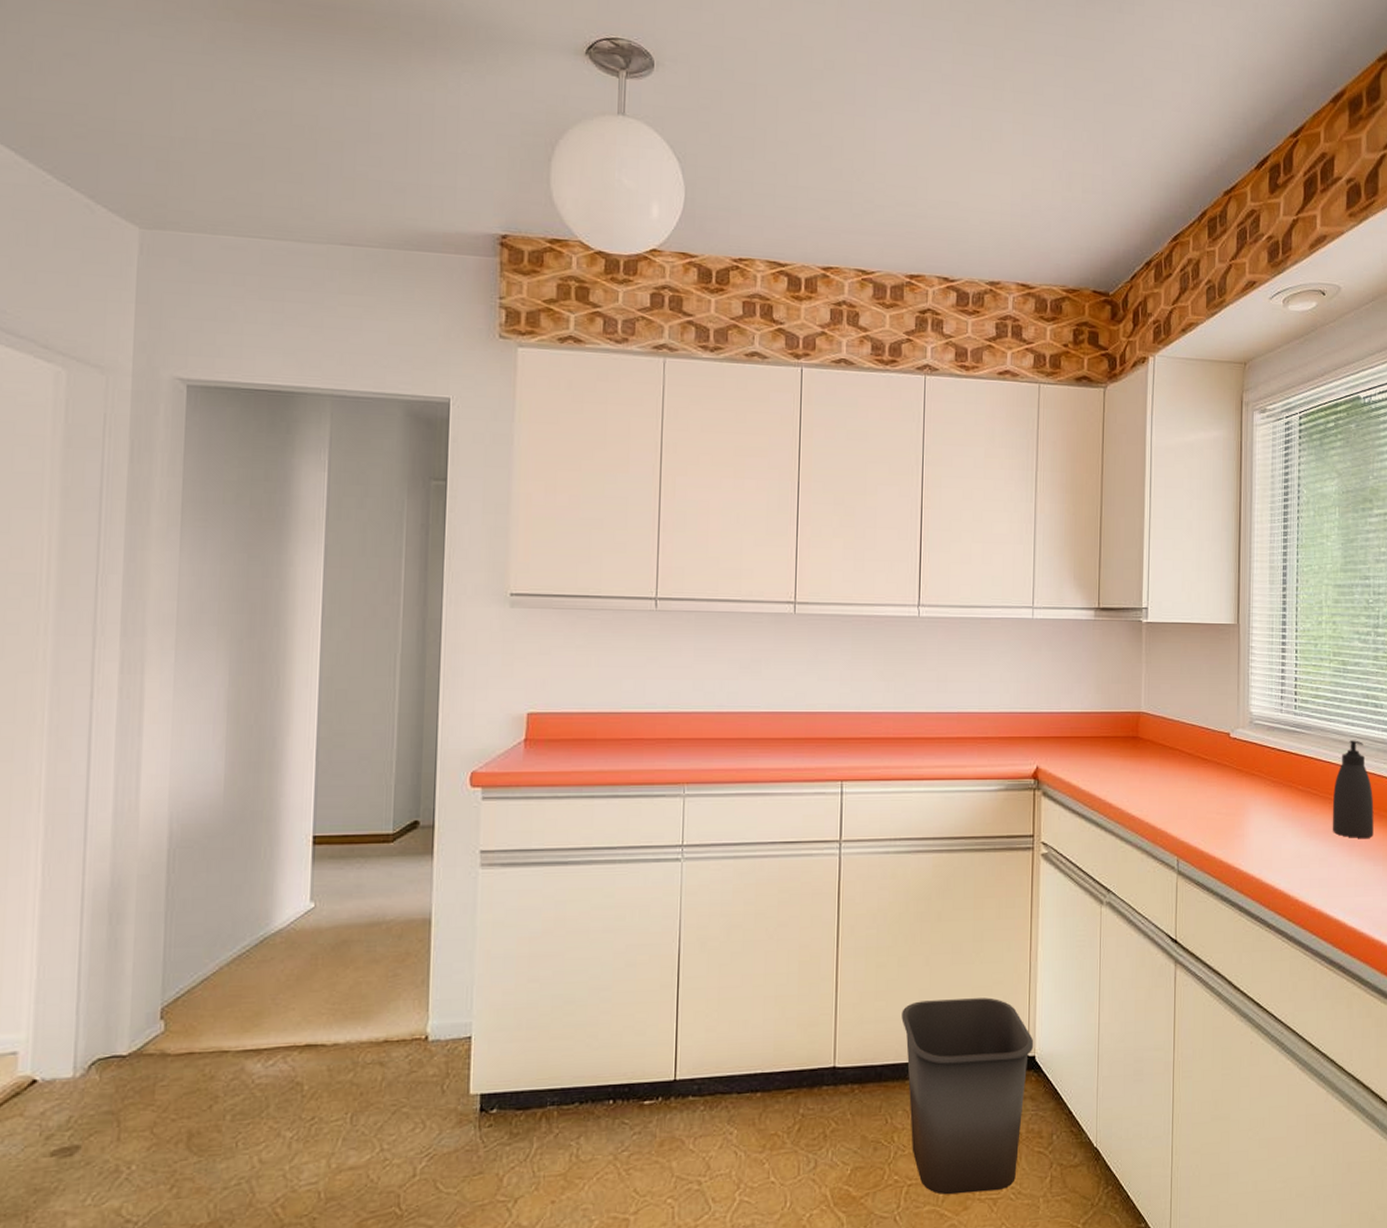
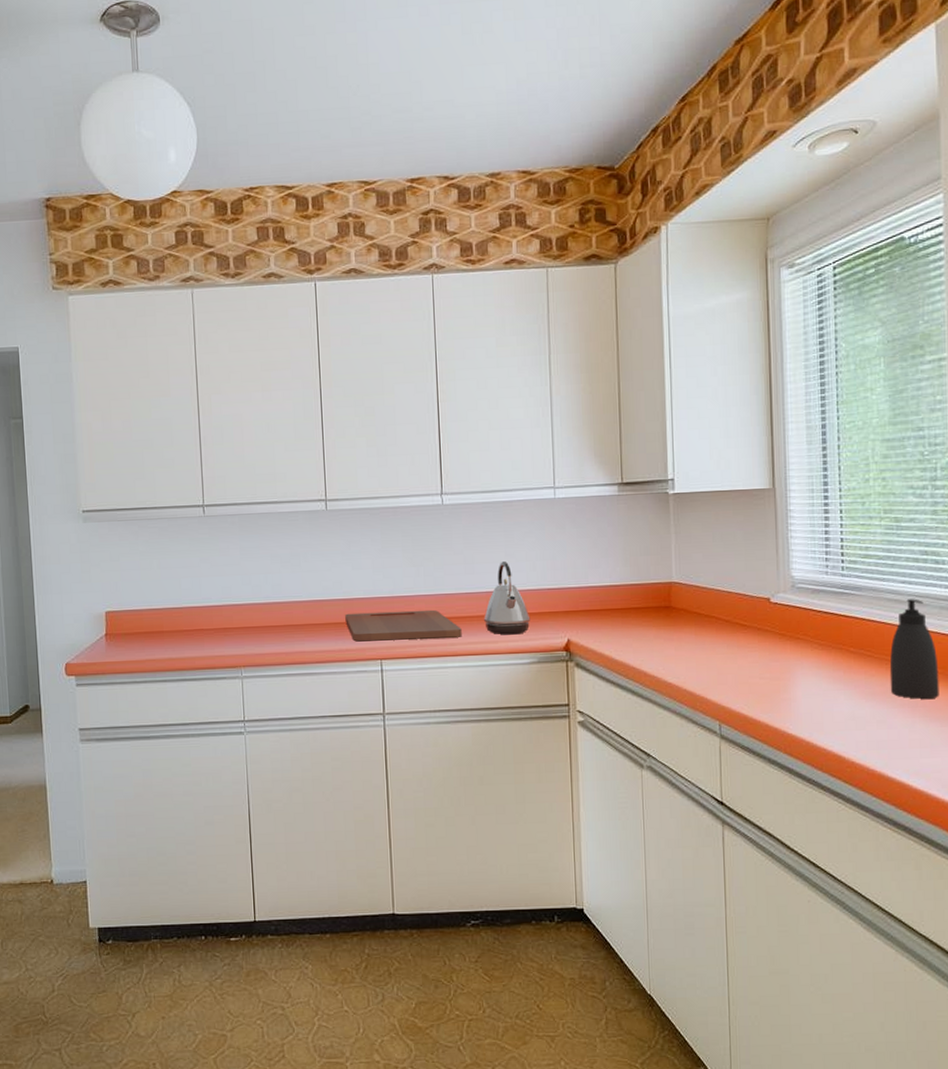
cutting board: none [806,728,930,760] -> present [345,609,462,642]
waste bin: present [901,997,1034,1195] -> none [452,855,582,1030]
kettle: none [952,681,1001,759] -> present [483,561,531,635]

